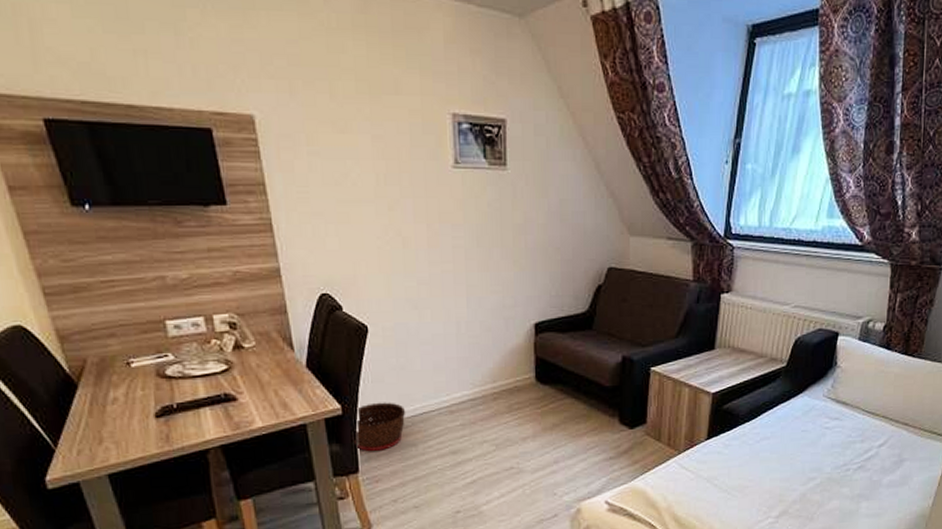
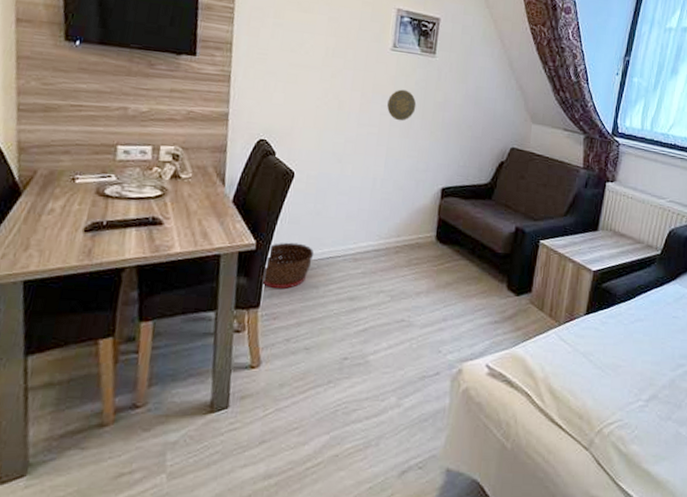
decorative plate: none [459,214,493,253] -> present [387,89,417,121]

